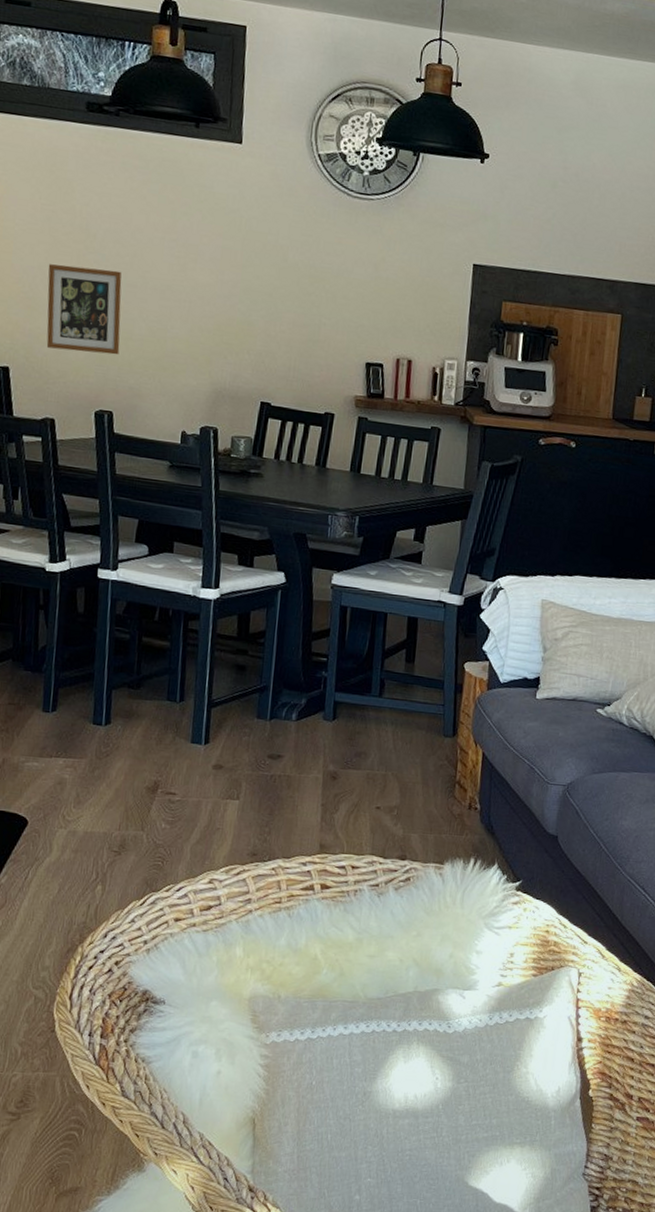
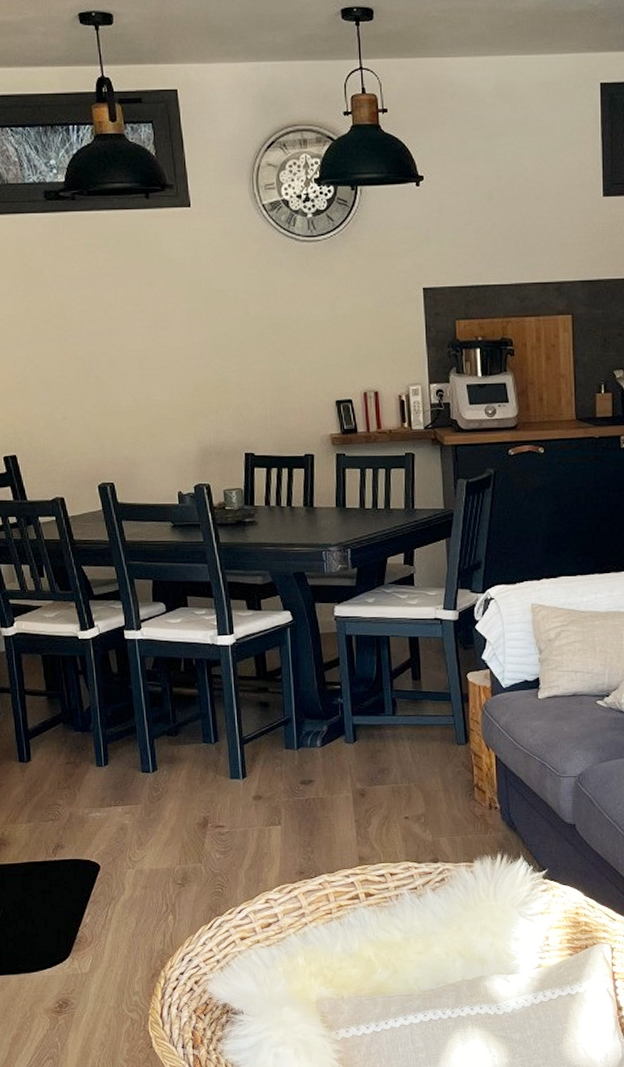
picture frame: present [46,264,122,355] -> none [35,349,111,432]

